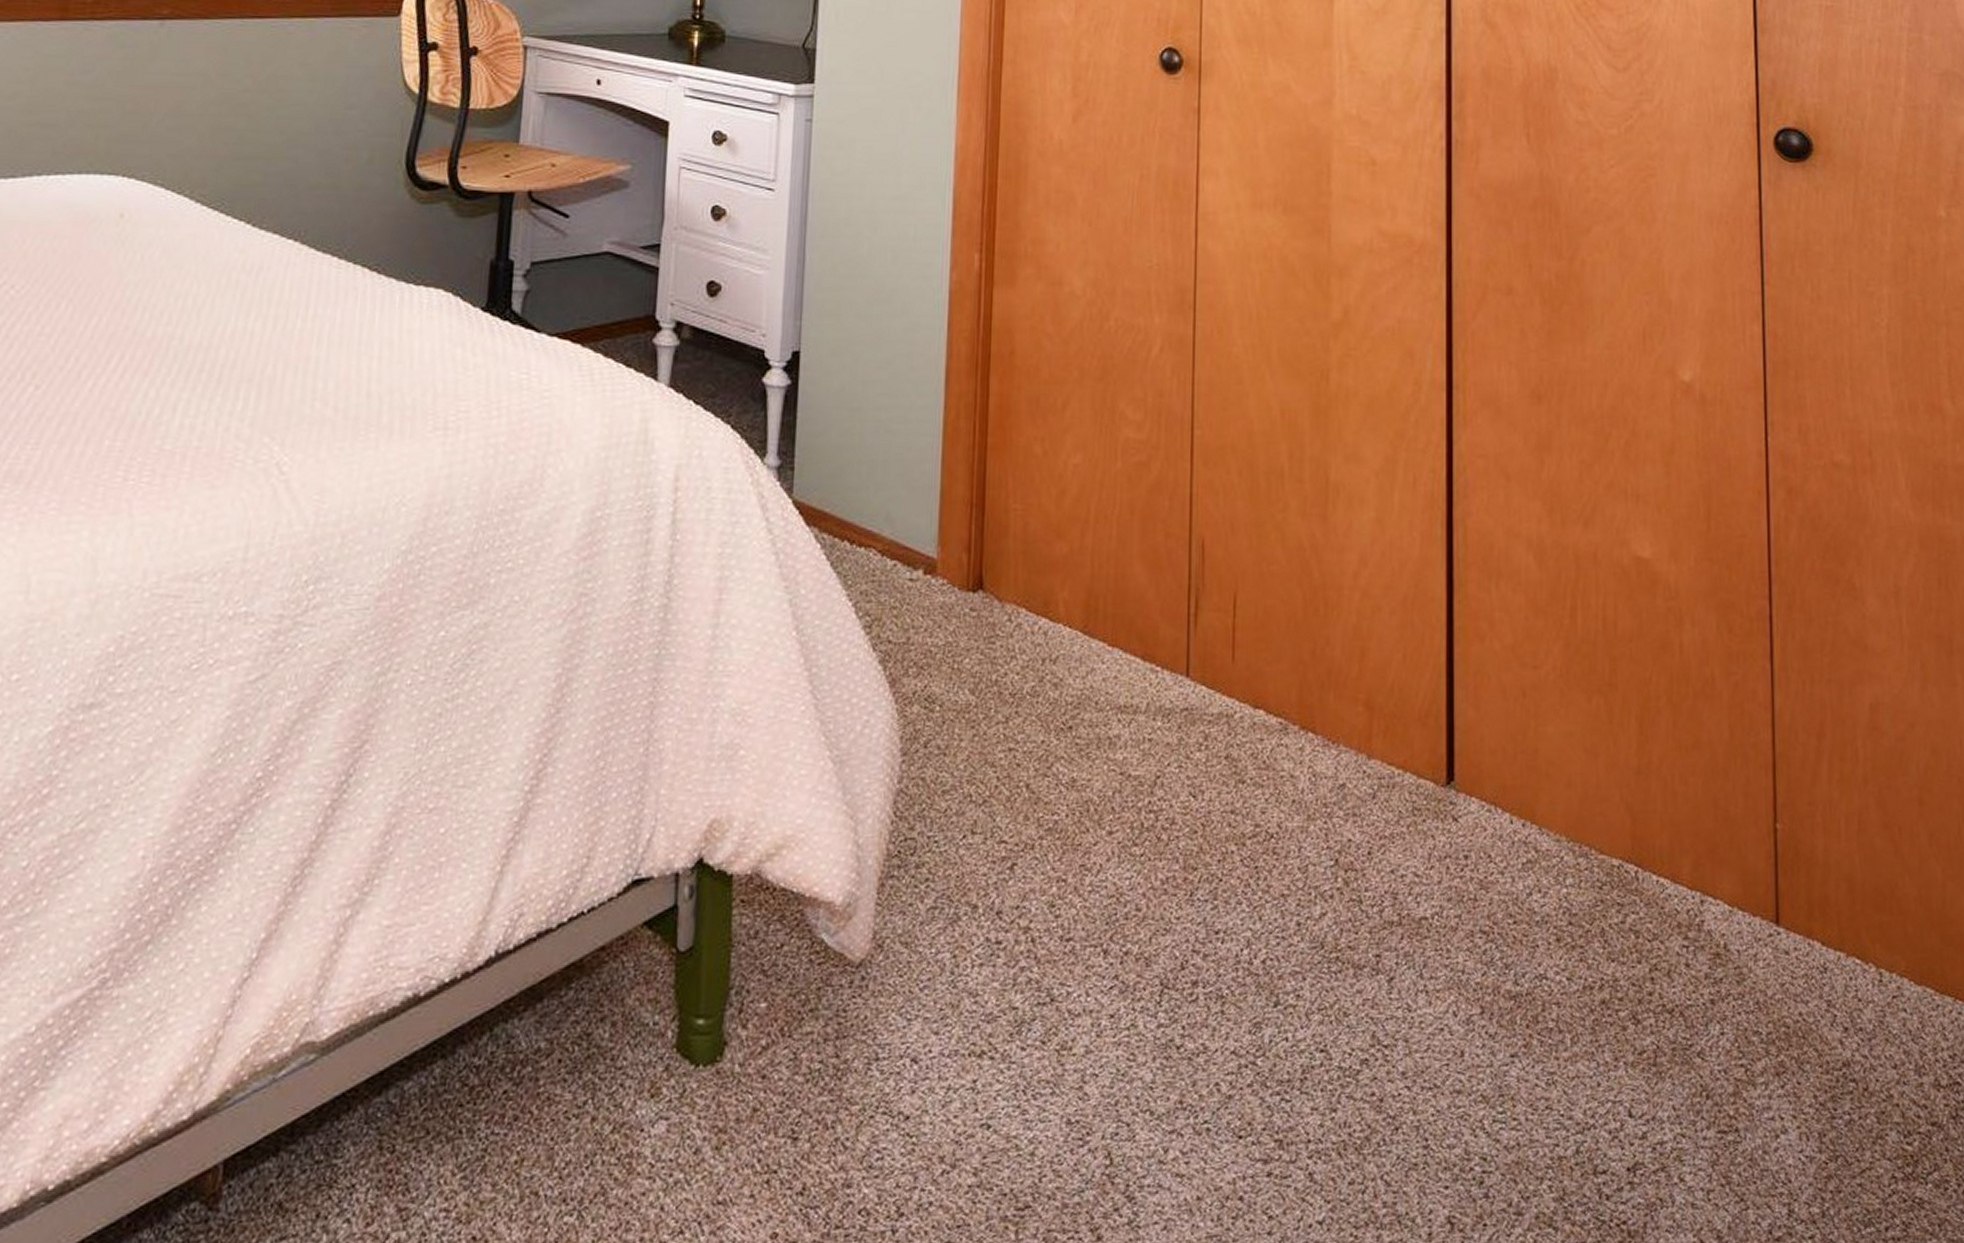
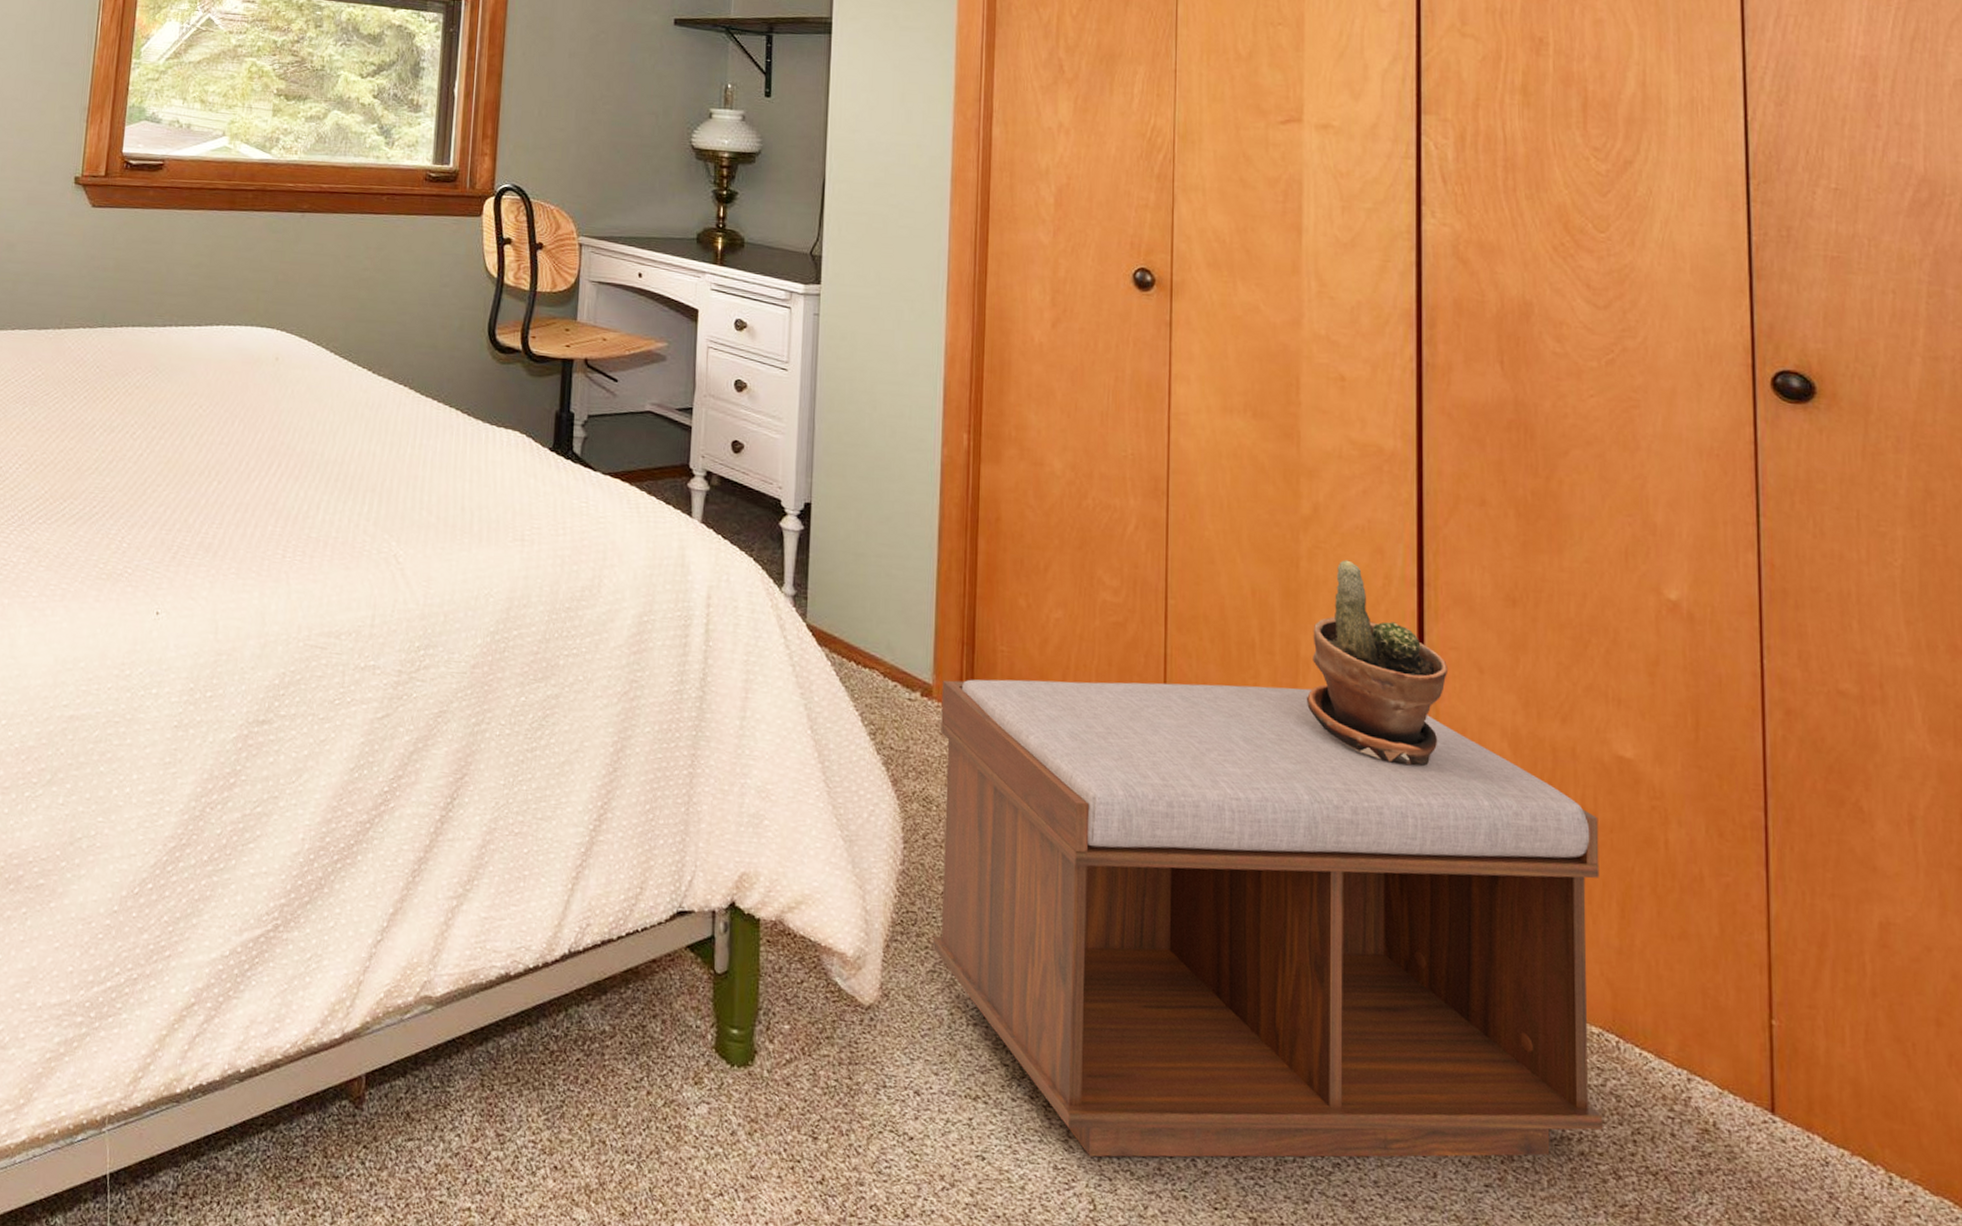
bench: none [935,517,1623,1102] -> present [933,679,1603,1158]
potted plant: none [1335,367,1477,593] -> present [1306,560,1449,766]

